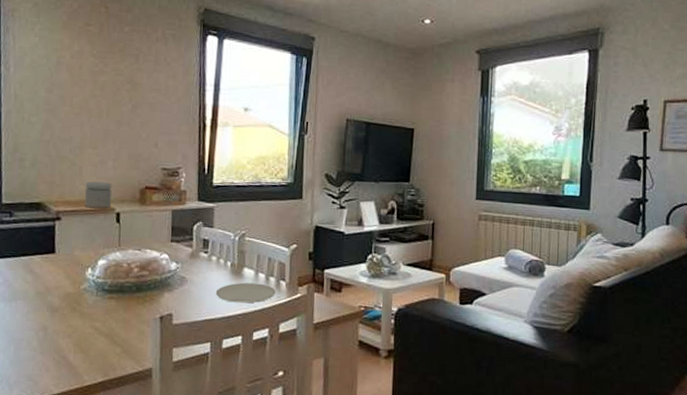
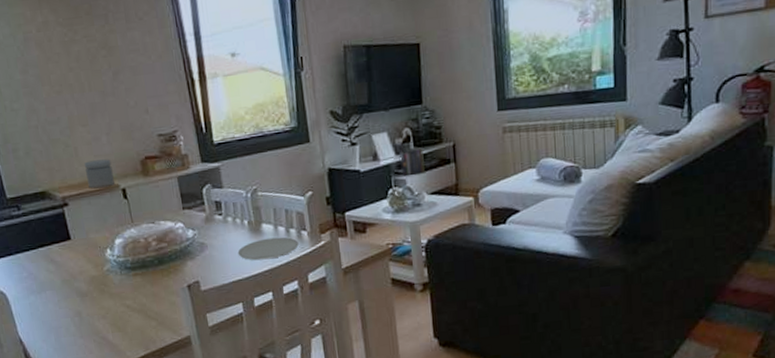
books: none [382,220,405,245] -> present [398,147,425,176]

